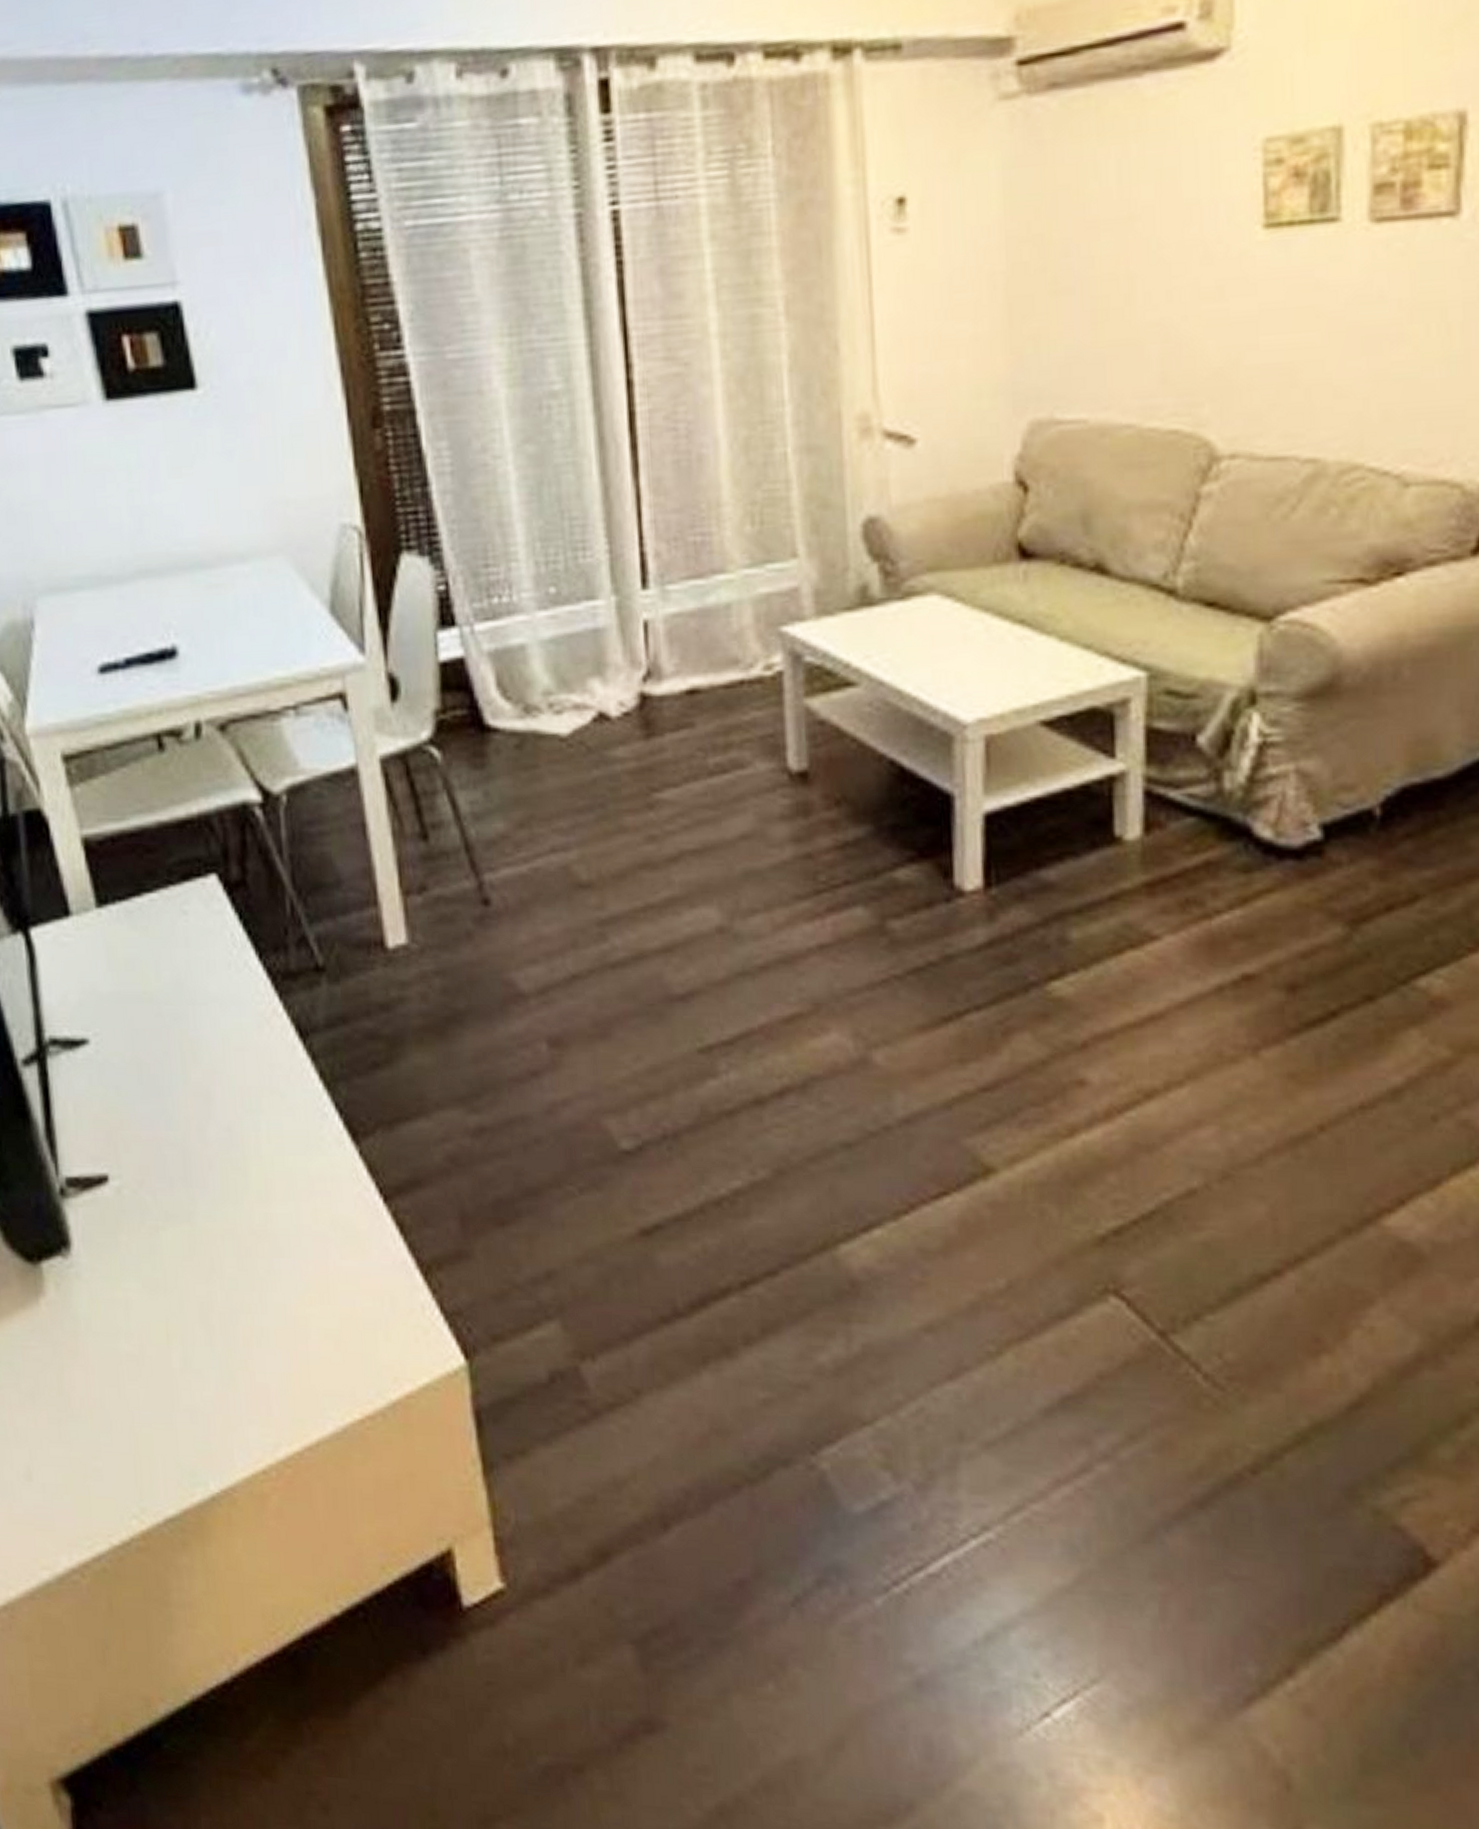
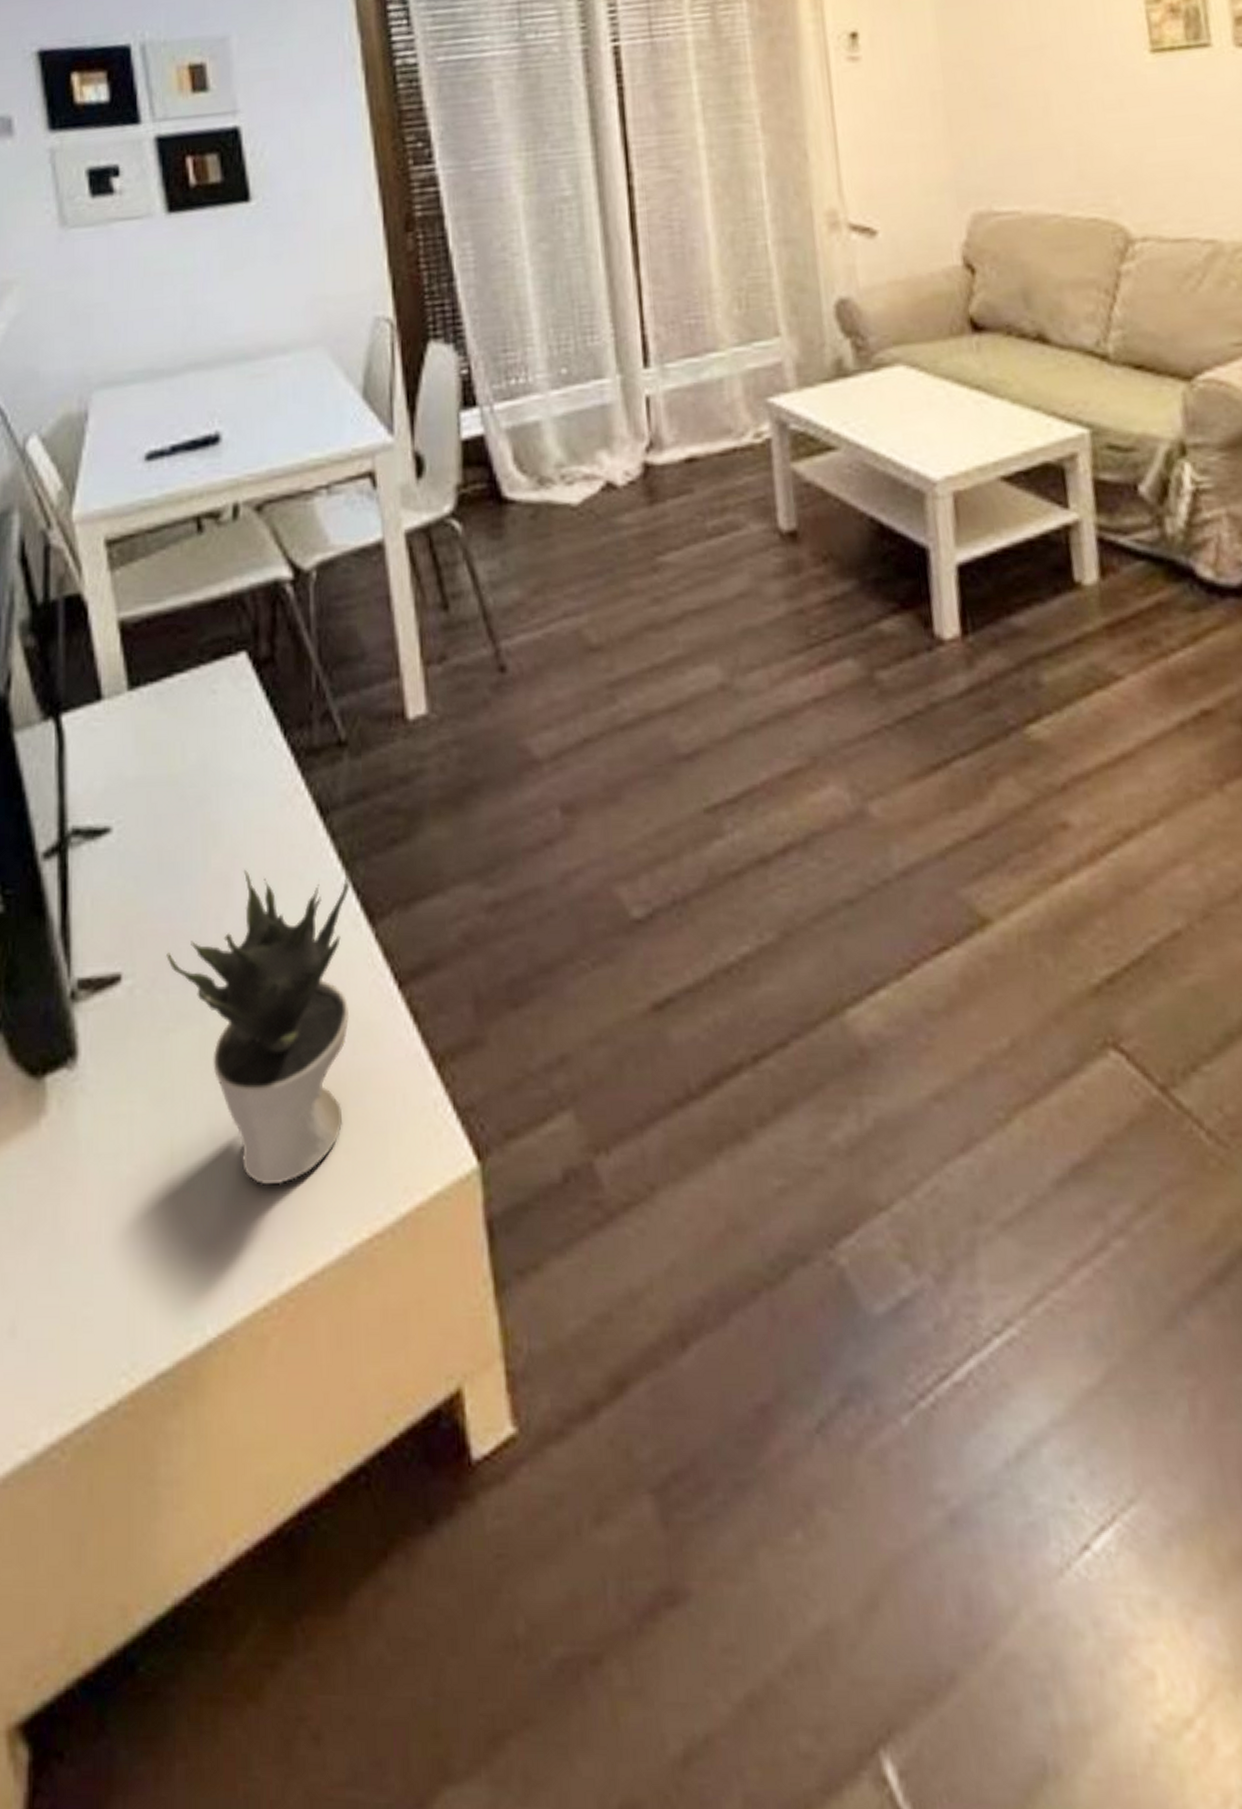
potted plant: none [151,1085,336,1369] -> present [166,869,350,1185]

